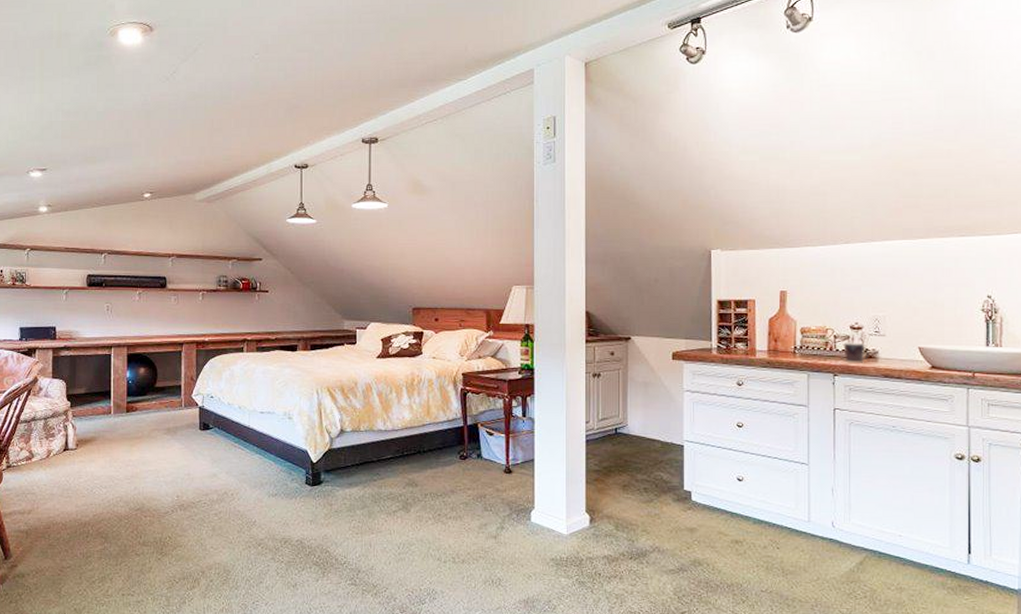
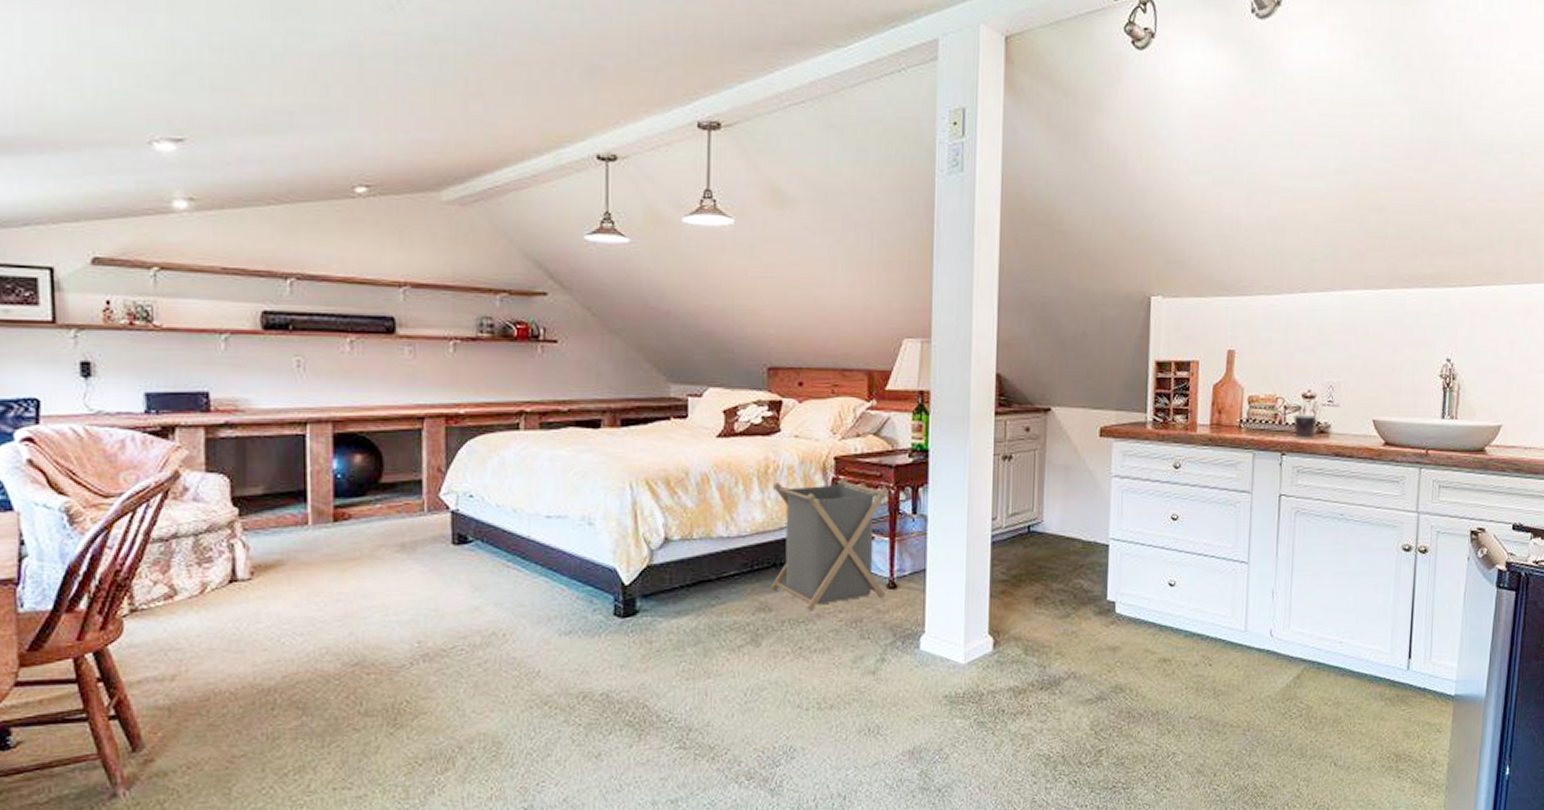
laundry basket: none [416,387,504,488] -> present [770,476,889,611]

